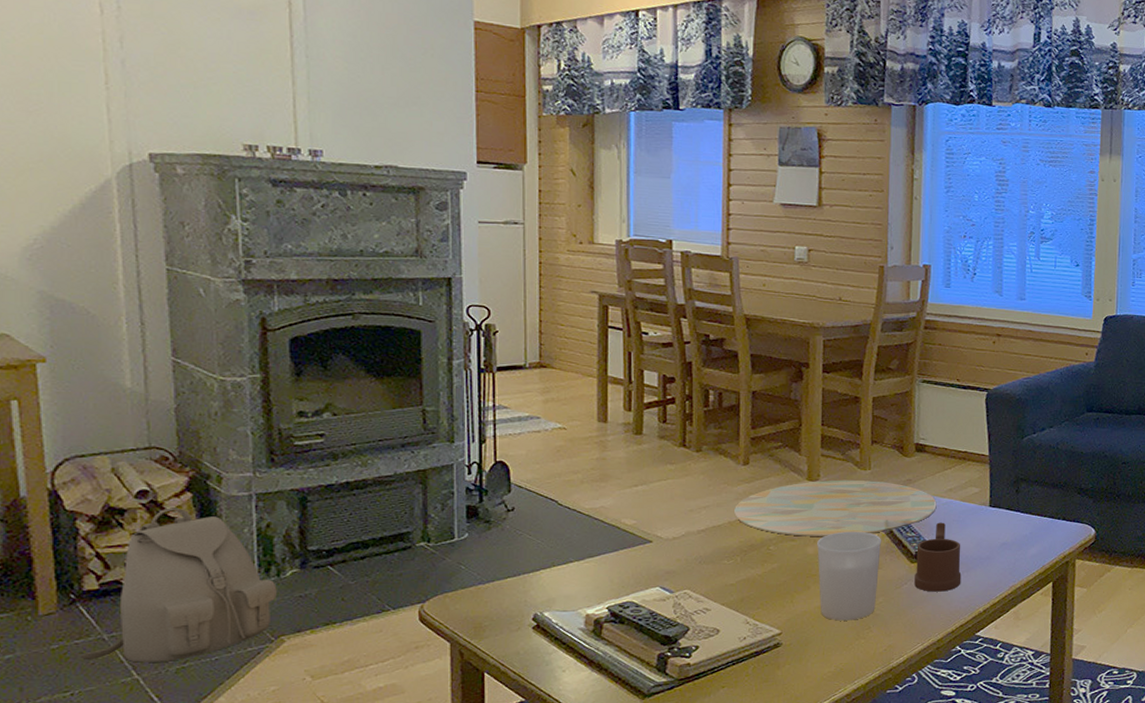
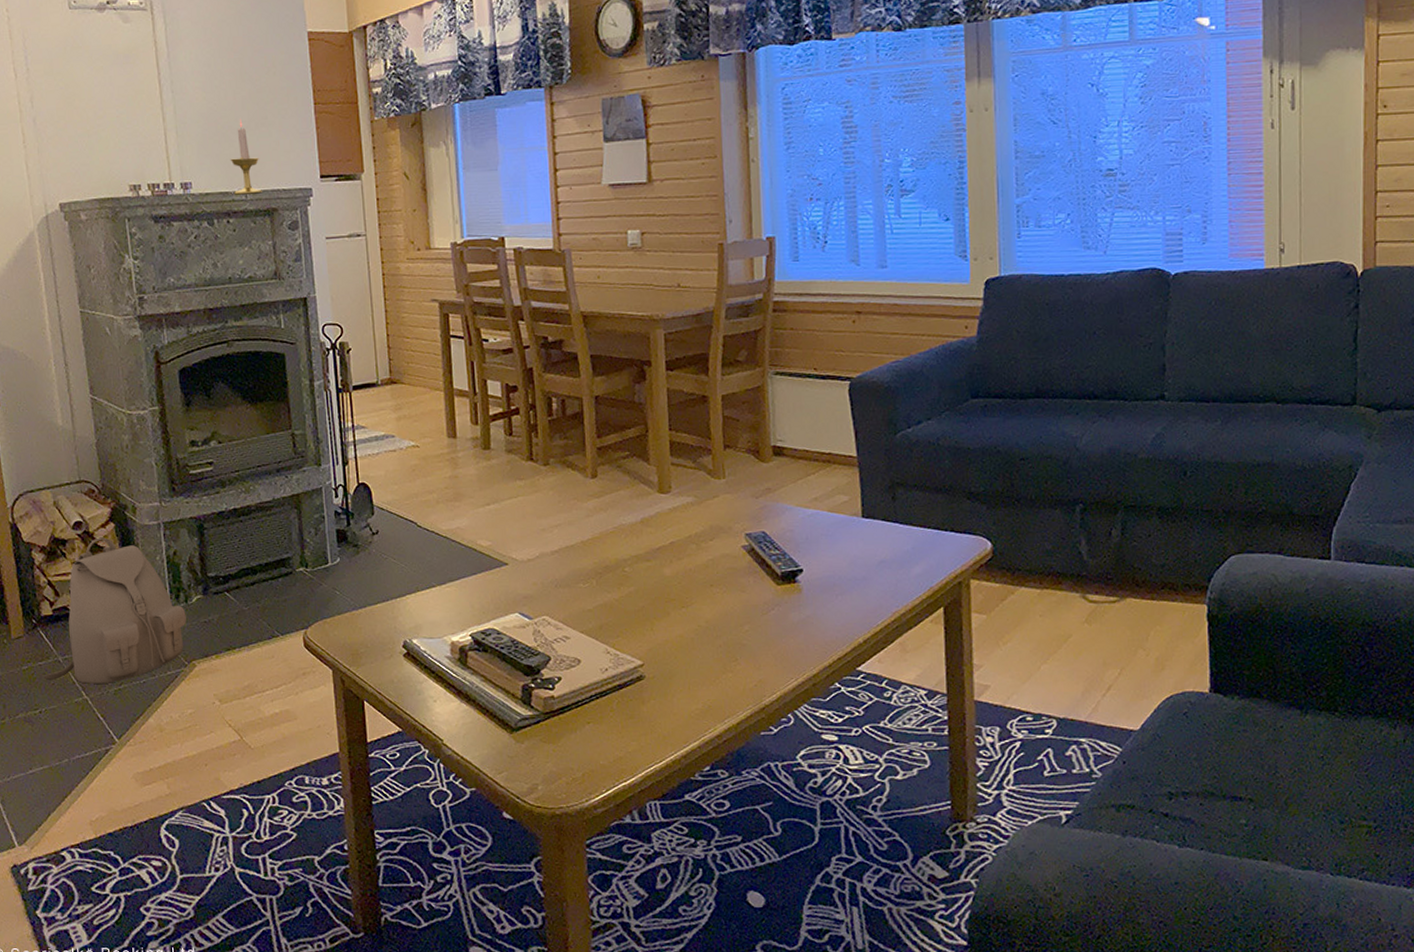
candlestick: none [372,94,408,172] -> present [230,118,262,196]
decorative tray: present [734,479,937,536] -> none [586,490,801,556]
candle holder: present [817,531,882,621] -> none [674,549,744,652]
mug: present [914,522,962,592] -> none [782,537,836,619]

